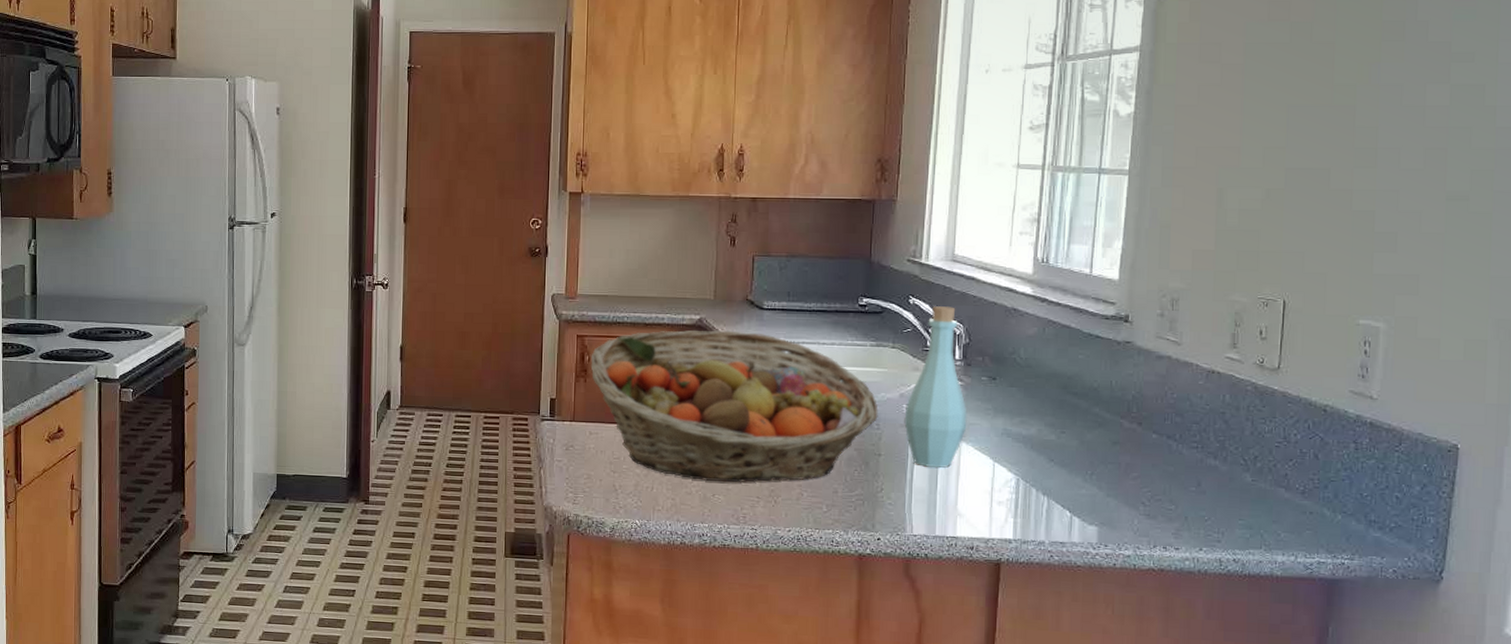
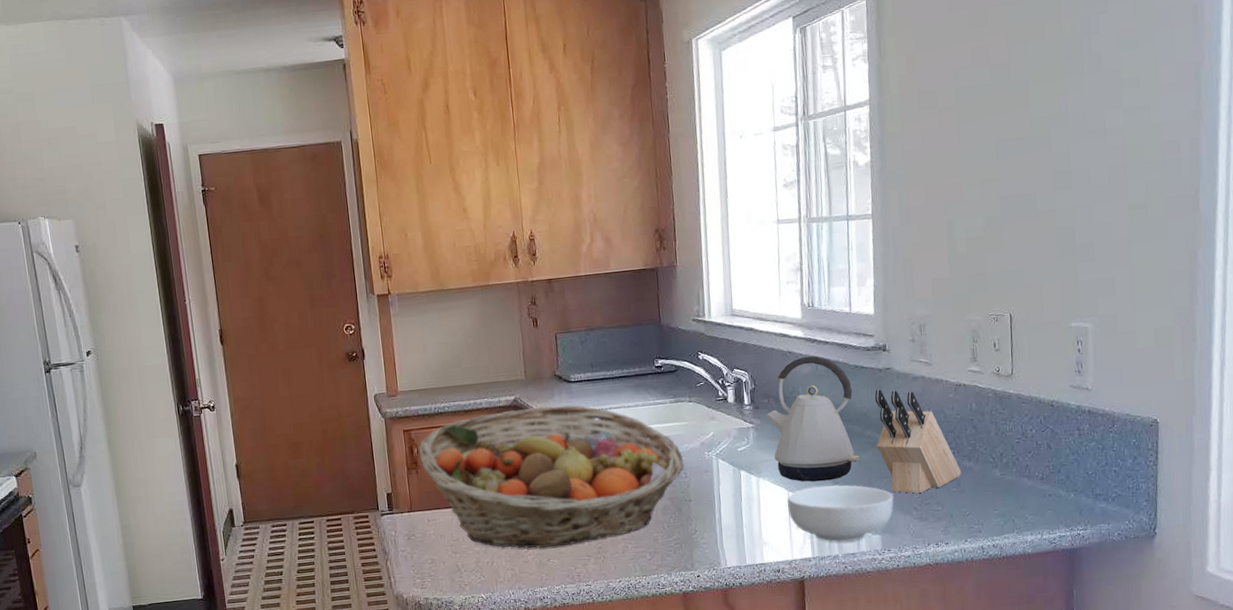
bottle: present [904,306,967,468] -> none [707,357,762,506]
kettle: none [976,316,1083,457] -> present [764,355,860,482]
cereal bowl: none [991,462,1118,529] -> present [787,485,894,543]
knife block: none [1105,363,1204,487] -> present [874,389,962,494]

